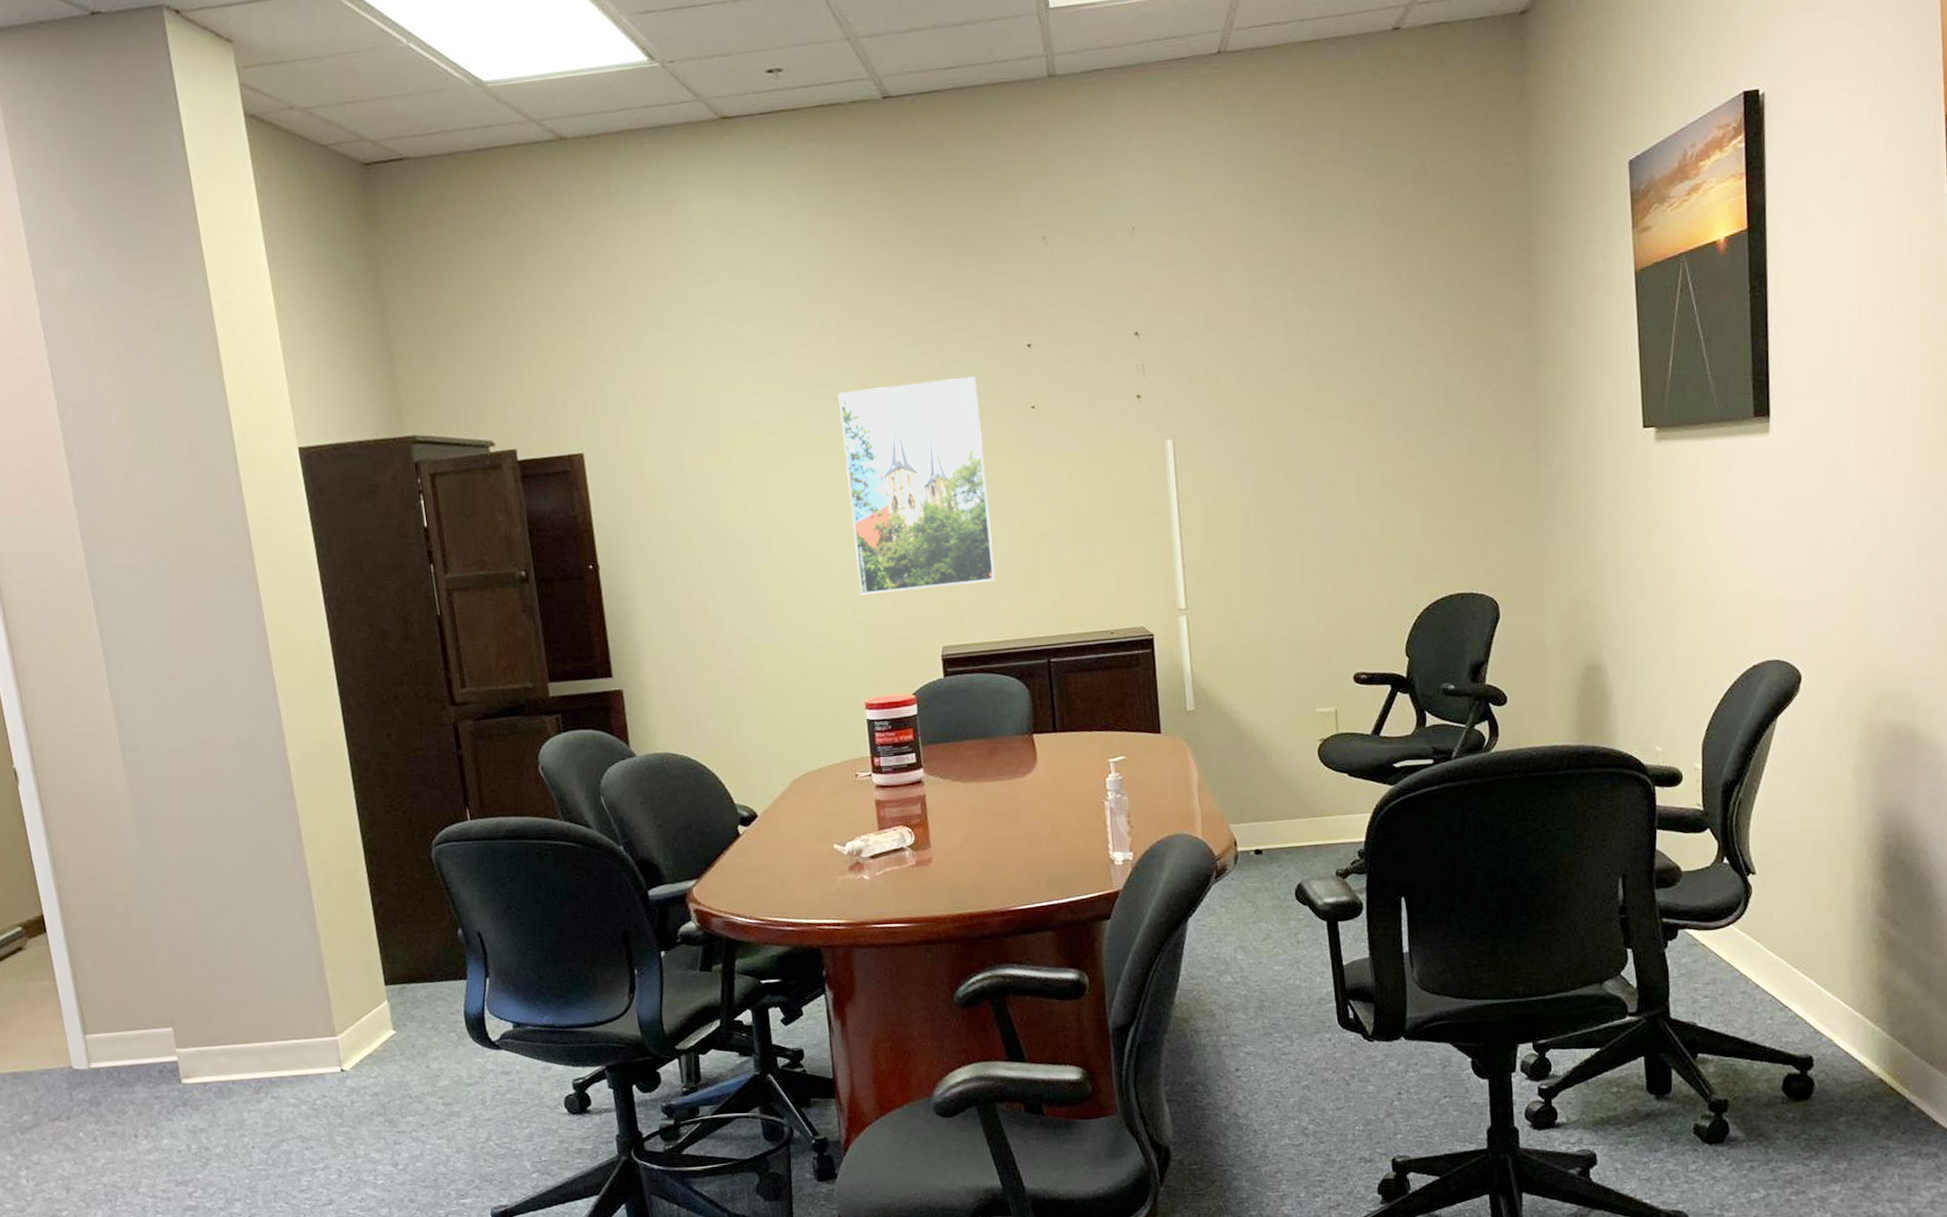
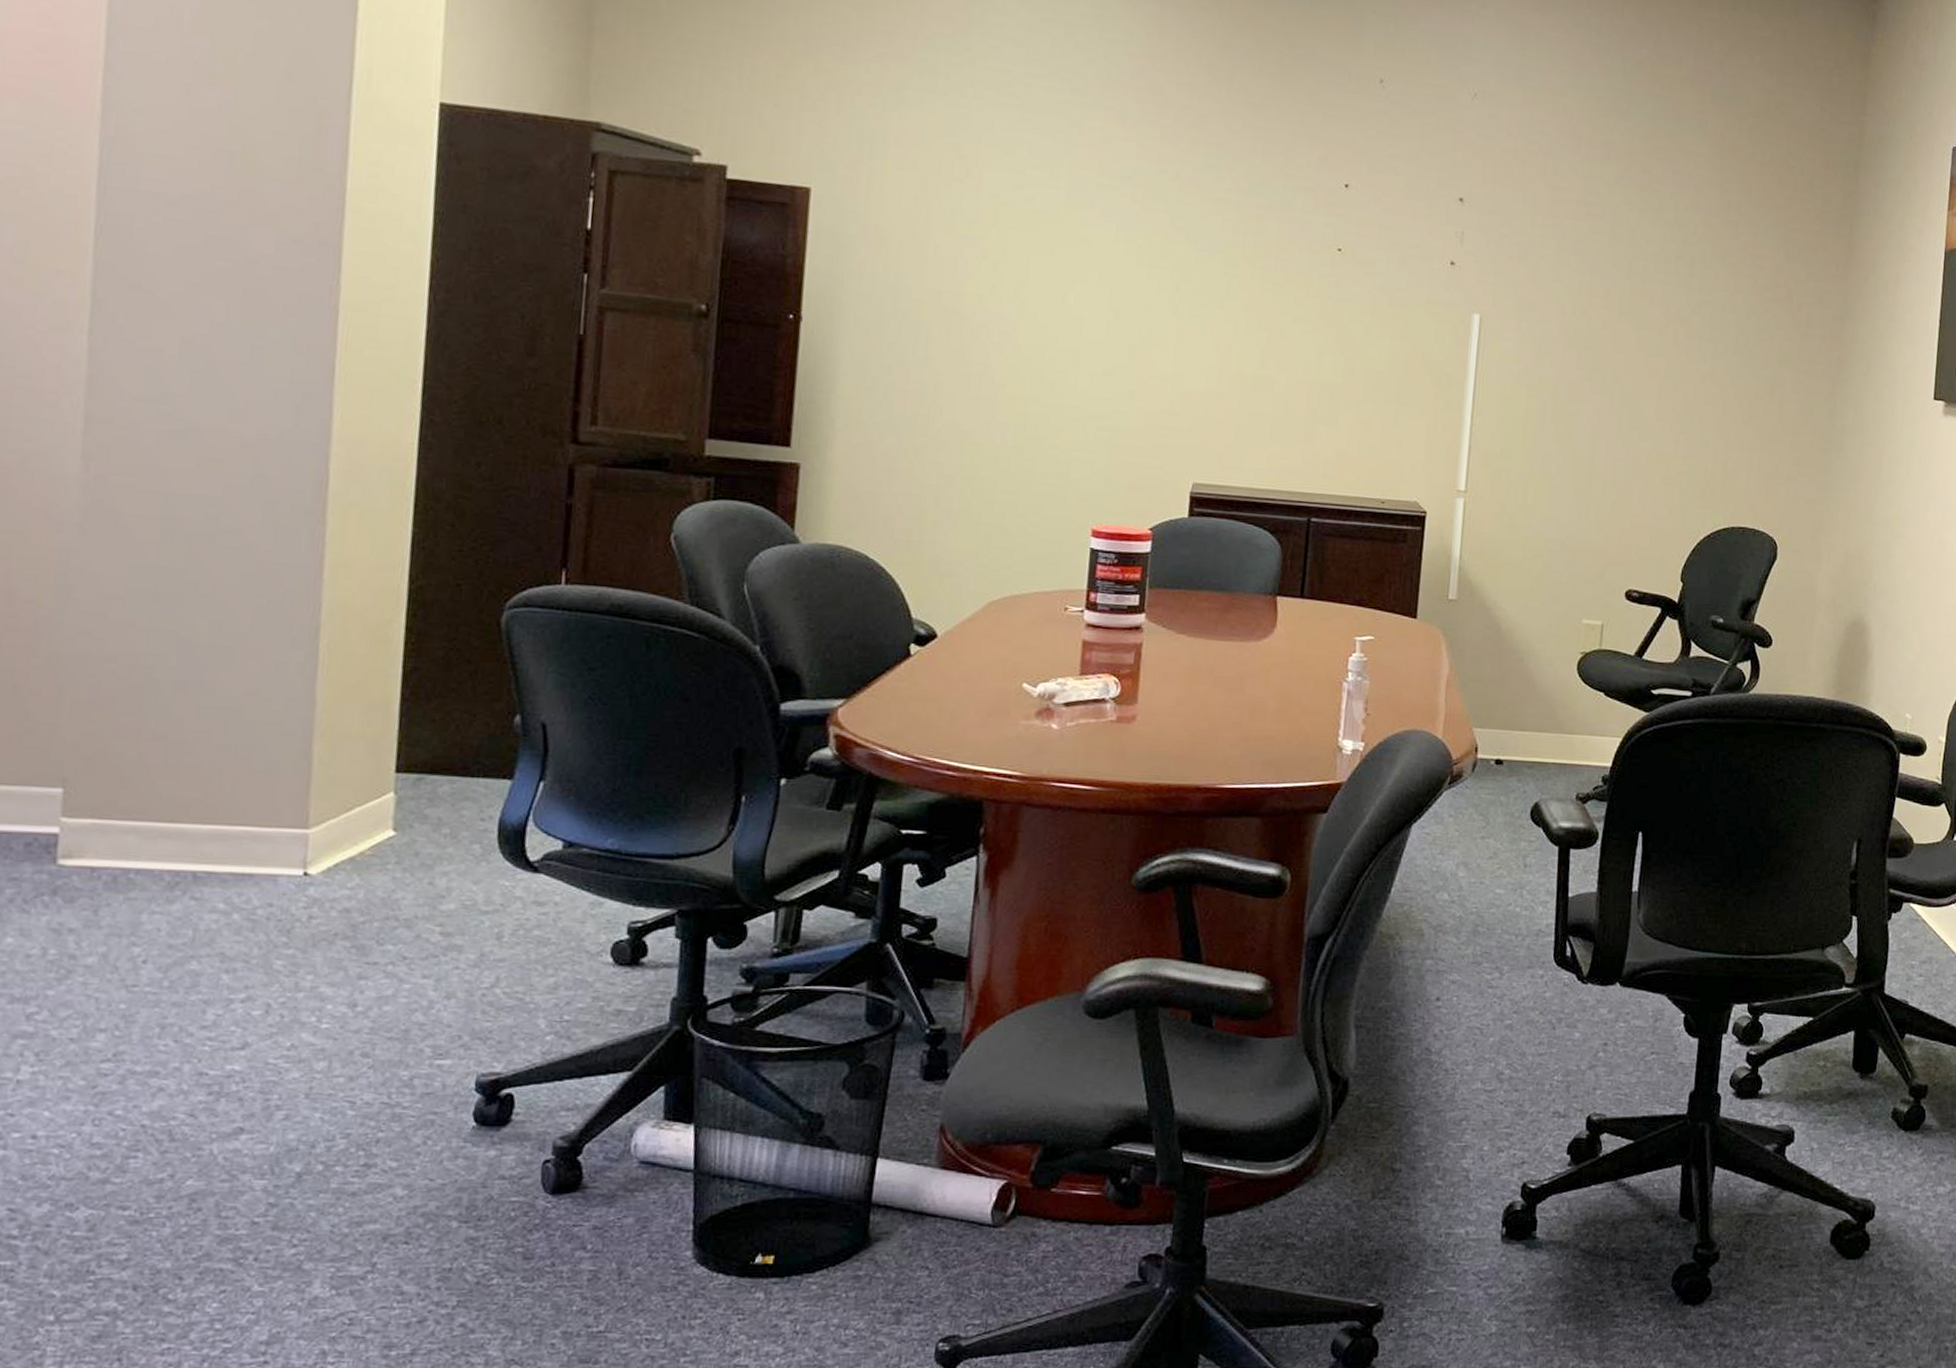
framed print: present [838,376,995,595] -> none [1111,188,1283,424]

